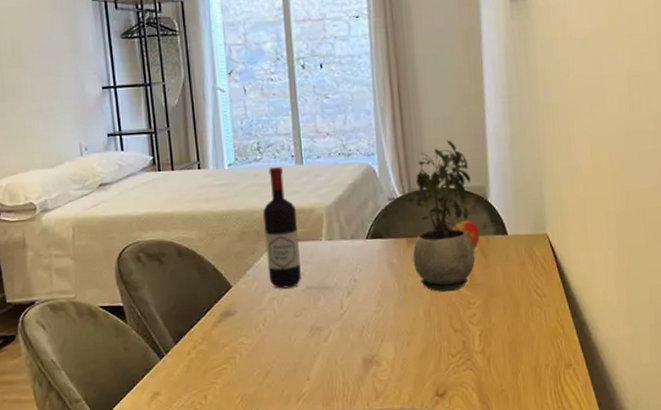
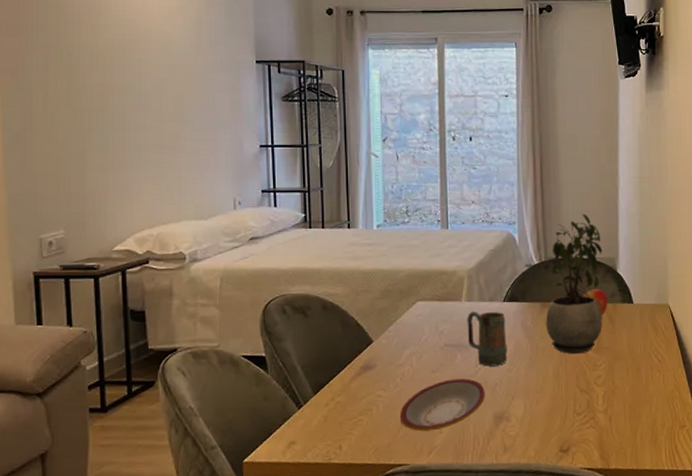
wine bottle: present [263,166,301,289] -> none [408,229,440,345]
plate: none [264,321,353,379] -> present [399,378,485,432]
mug: none [328,250,374,308] -> present [467,311,508,366]

